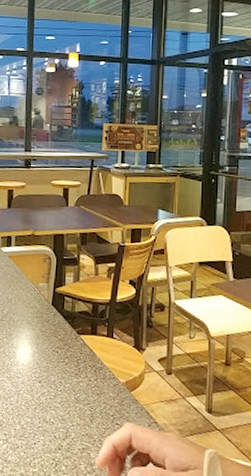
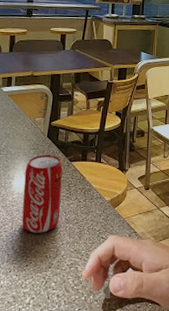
beverage can: none [28,324,70,411] -> present [22,154,63,233]

